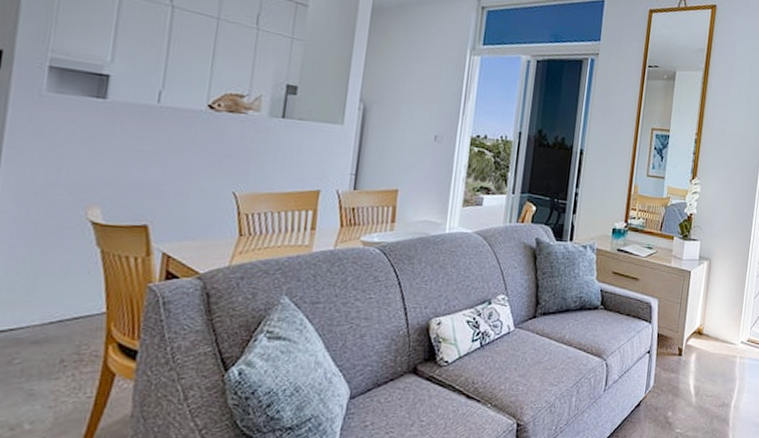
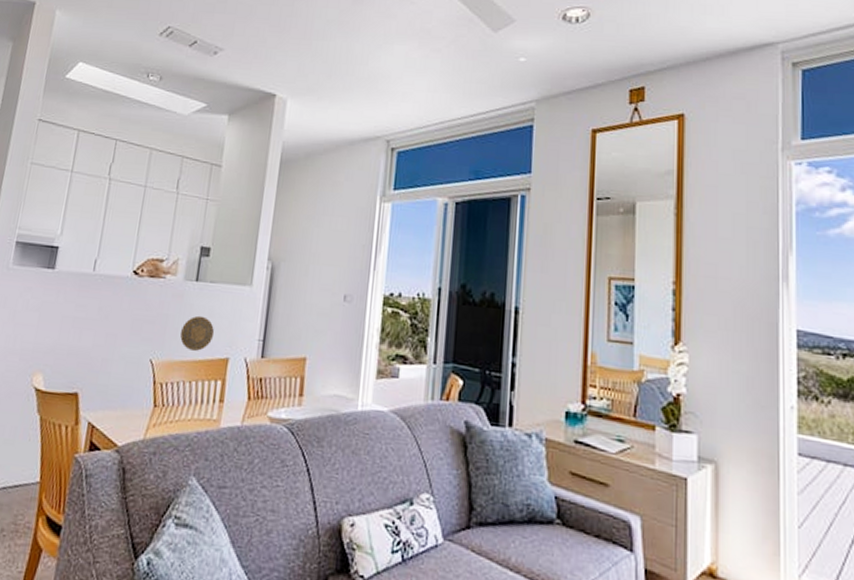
decorative plate: none [266,150,304,184] -> present [180,315,215,351]

